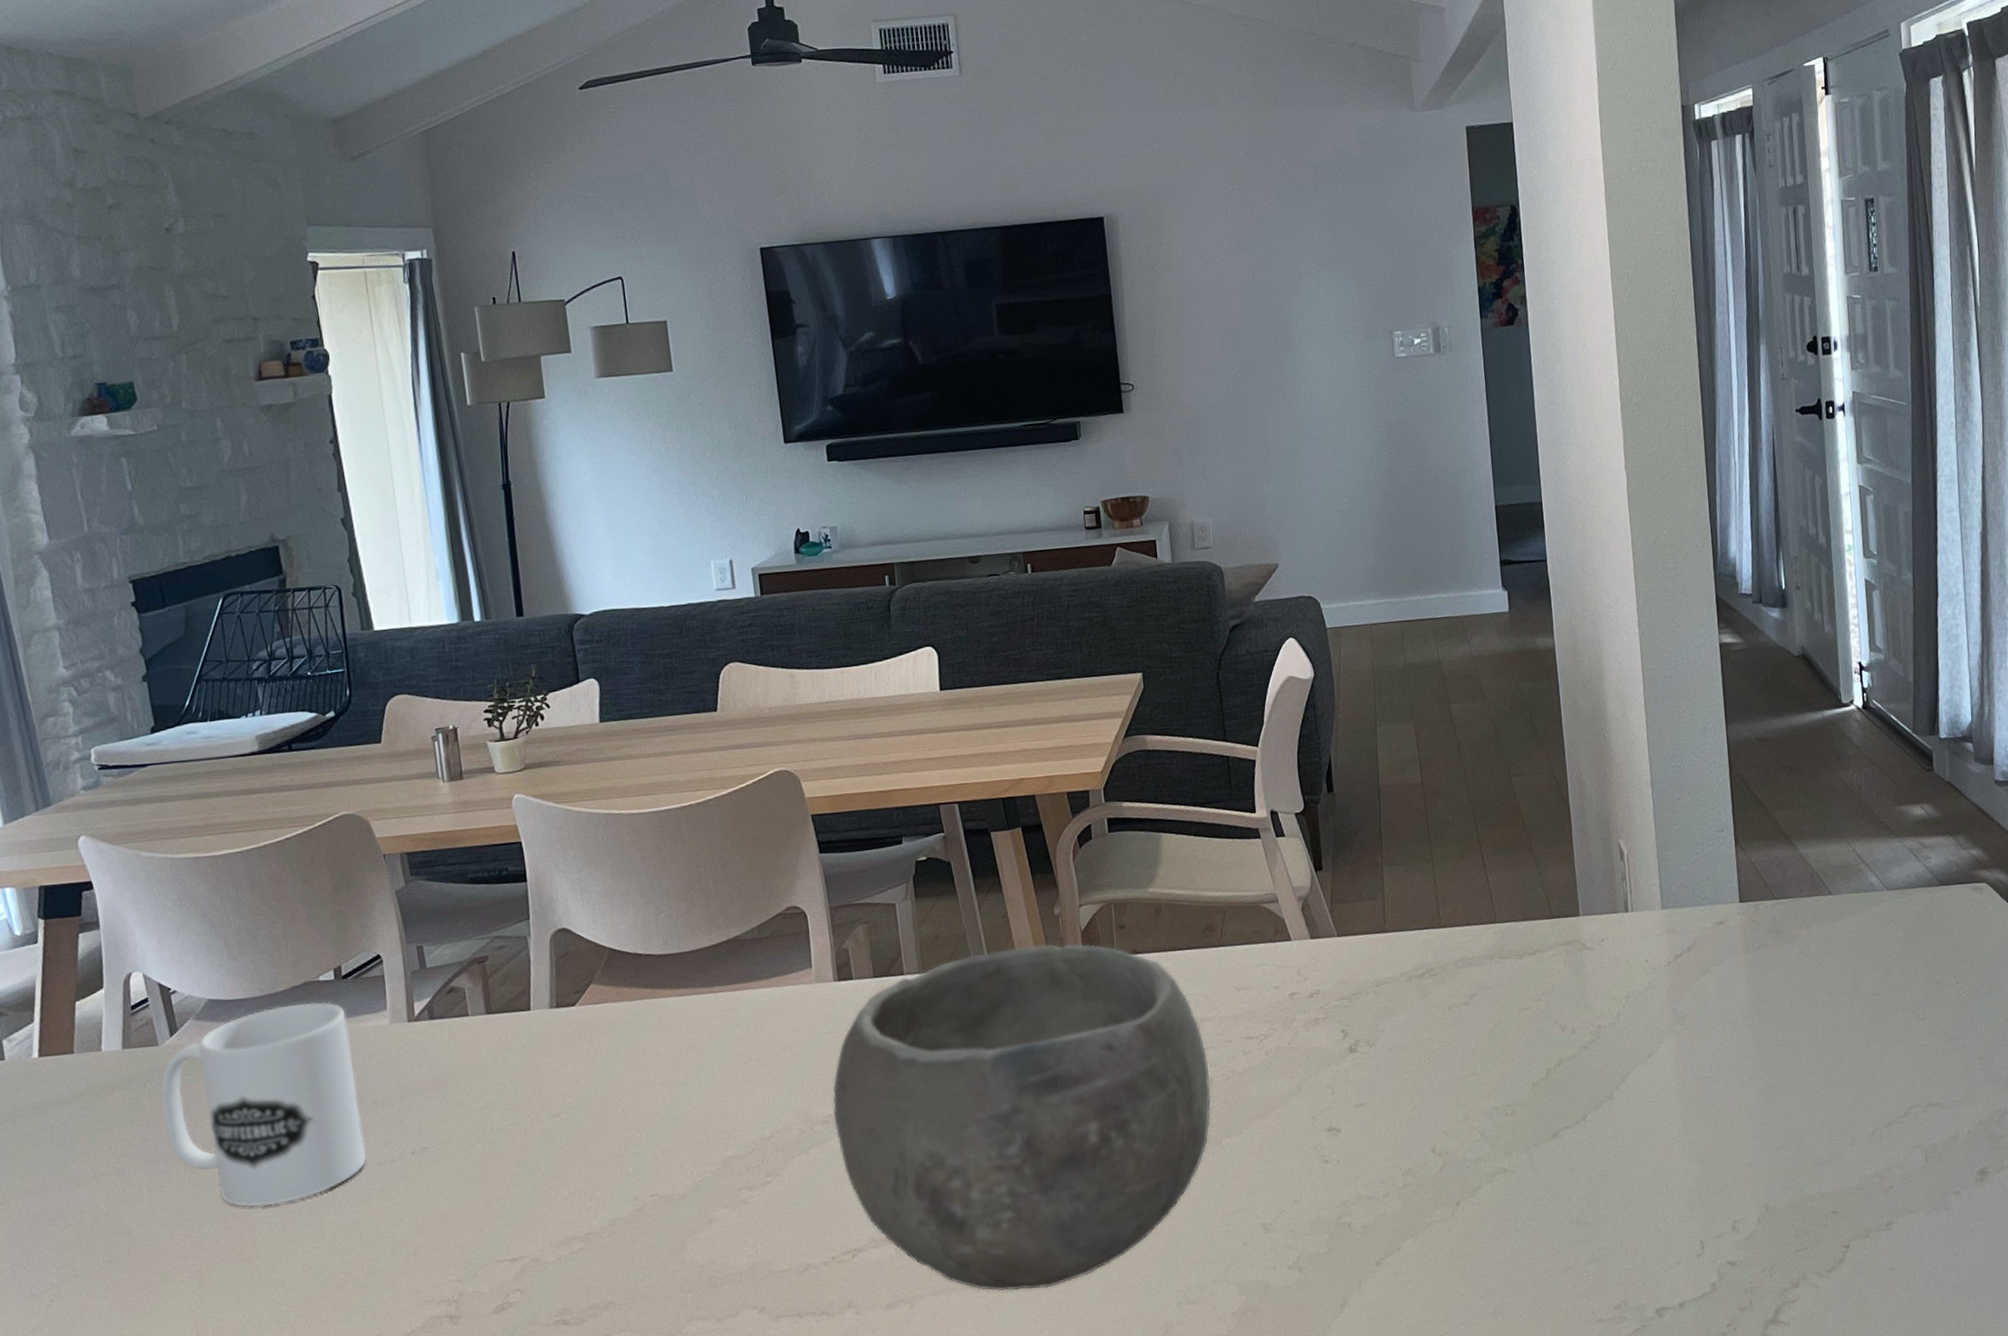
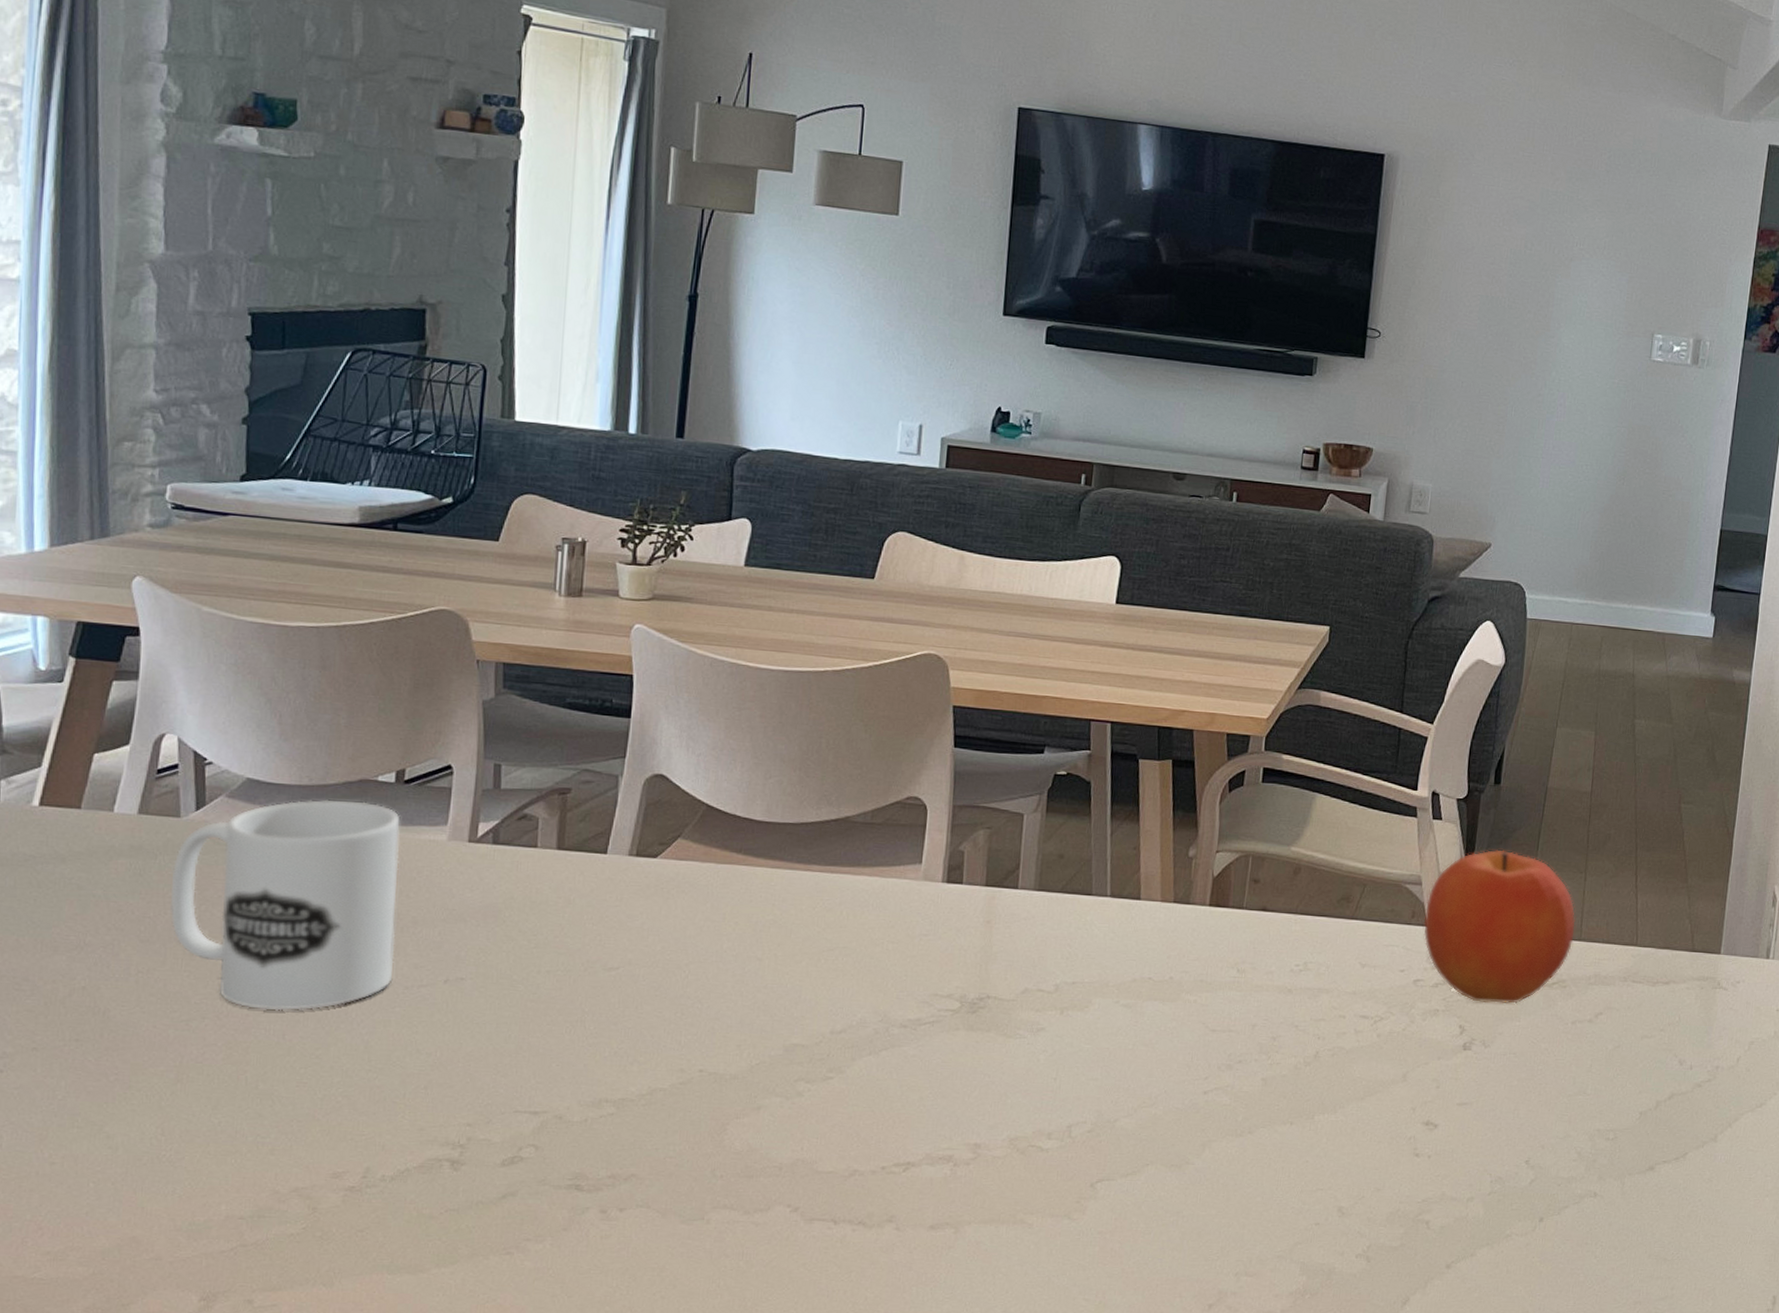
bowl: present [832,943,1211,1292] -> none [912,881,1318,1236]
fruit: none [1286,854,1435,1005] -> present [1423,849,1576,1004]

